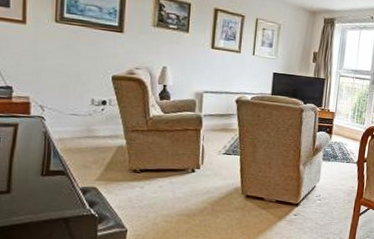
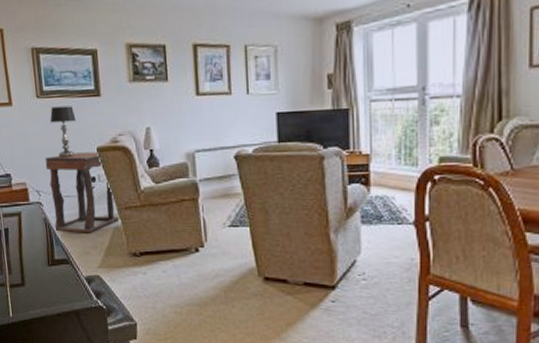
side table: none [54,76,125,149] -> present [45,152,120,233]
table lamp: none [66,33,95,81] -> present [49,106,76,158]

